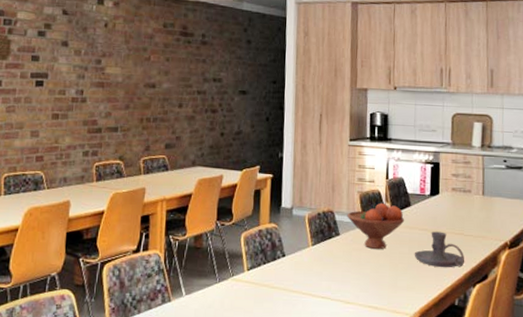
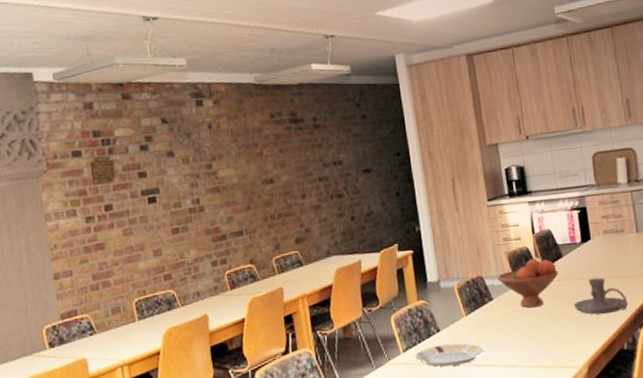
plate: none [257,270,324,292] -> present [415,343,484,367]

